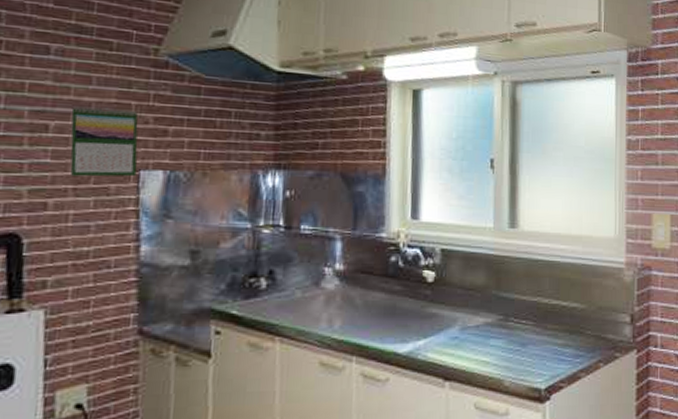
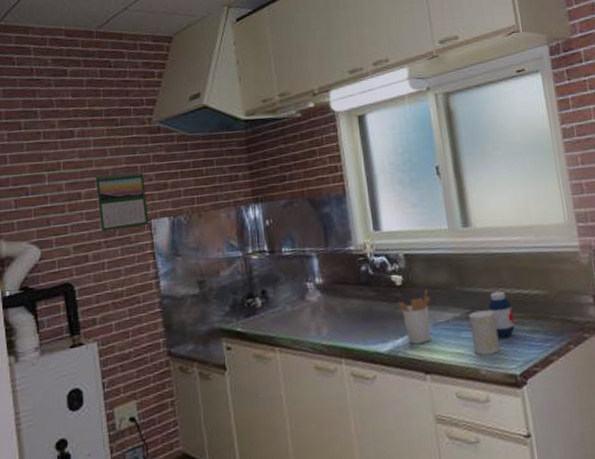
utensil holder: none [425,290,463,347] -> present [397,290,431,345]
cup: none [500,318,529,366] -> present [469,310,500,356]
medicine bottle: none [522,301,548,349] -> present [488,291,515,338]

